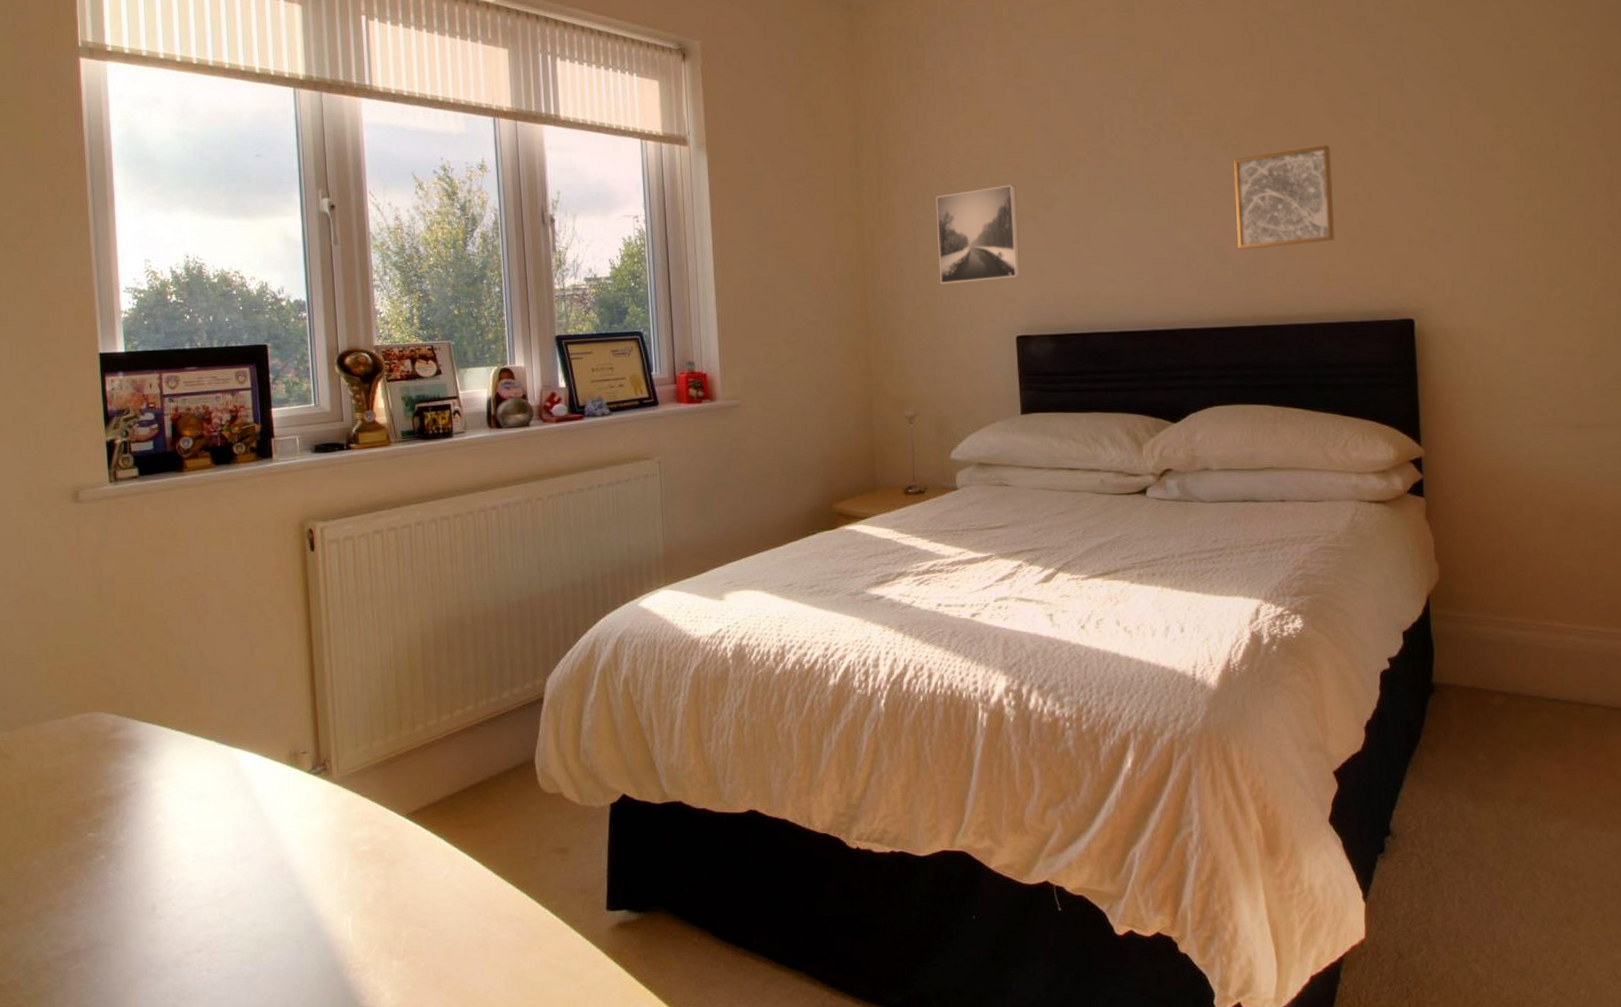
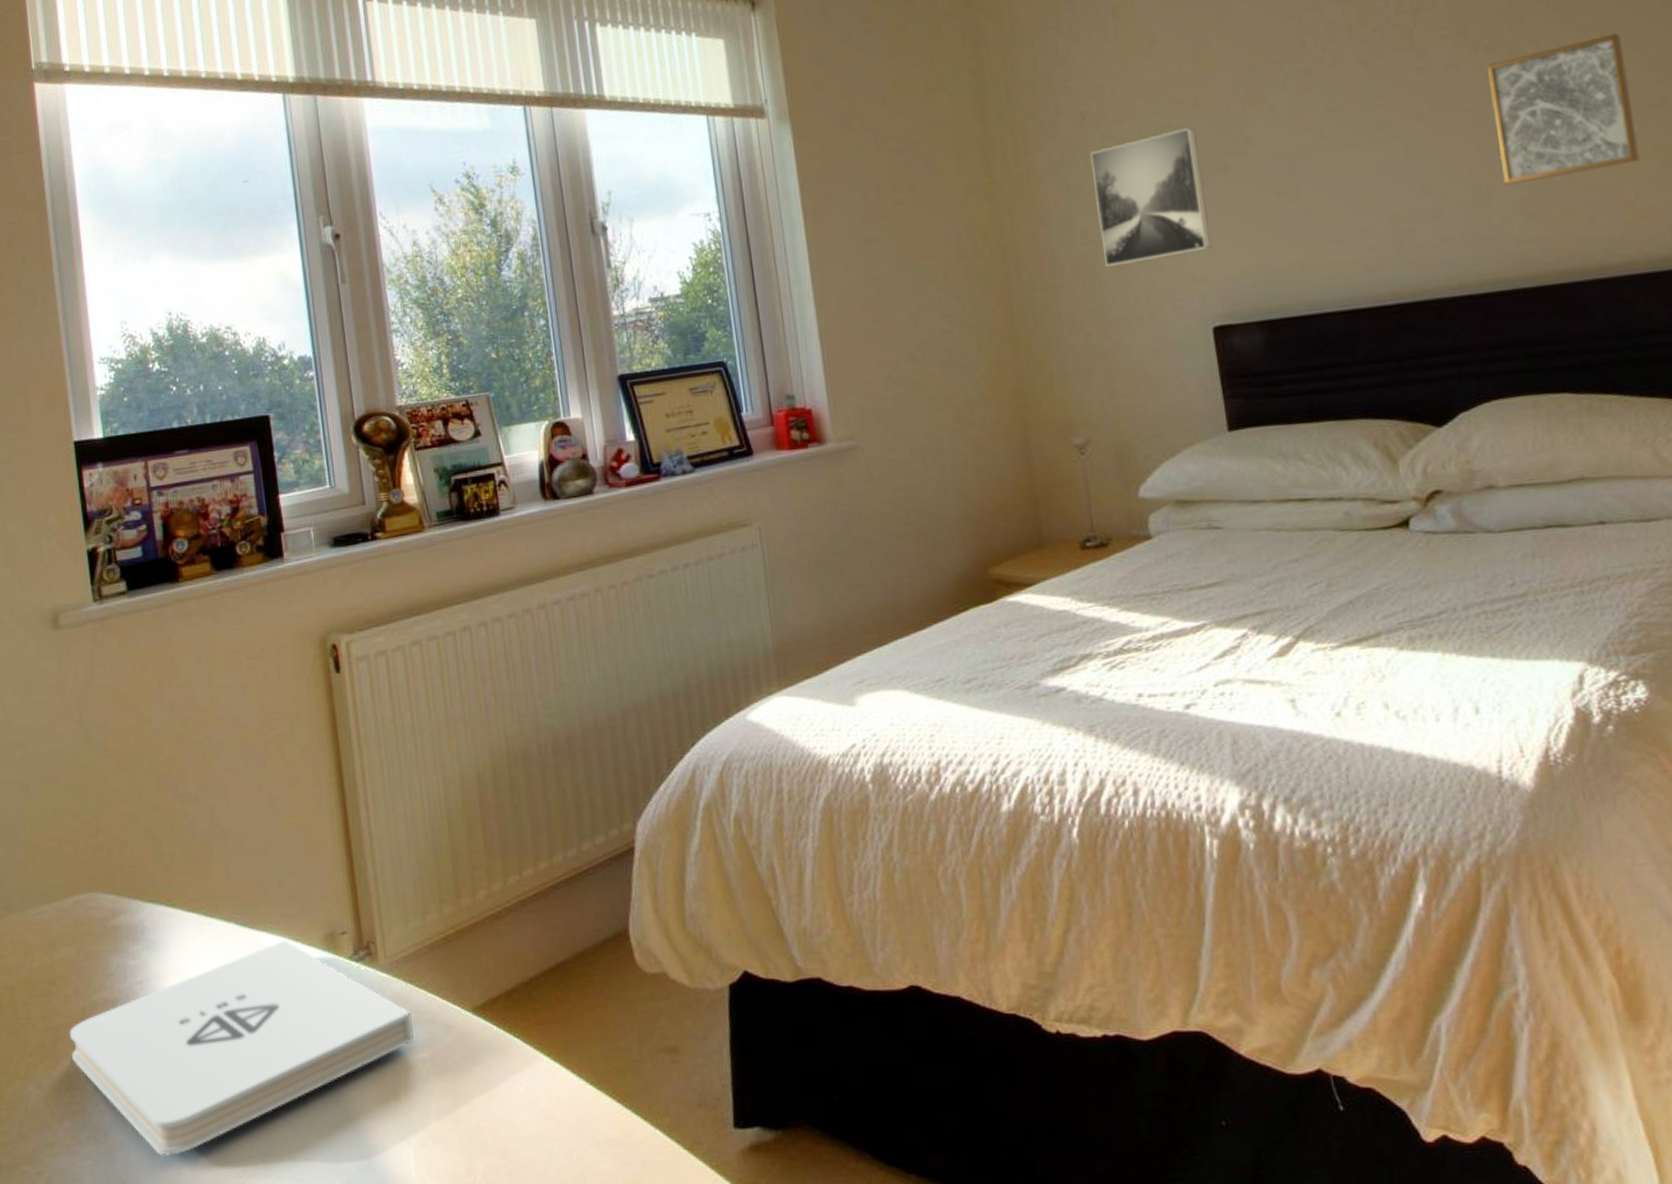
notepad: none [71,756,358,918] -> present [69,940,414,1156]

